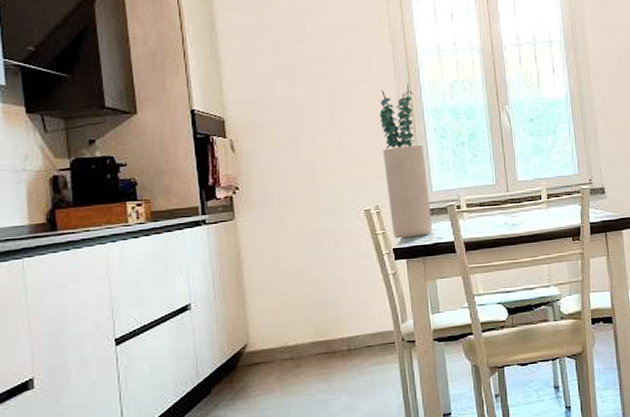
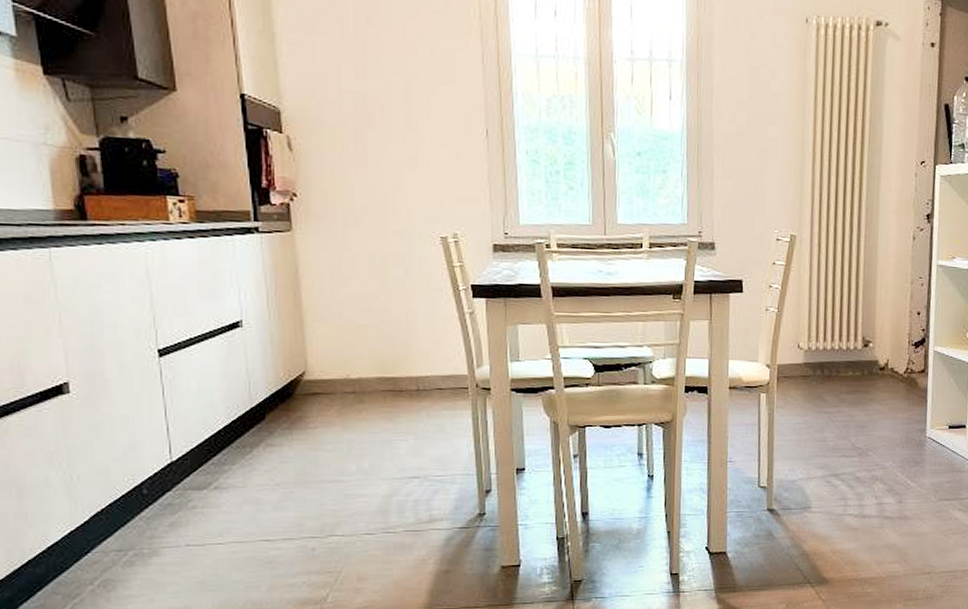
vase: present [380,83,433,239] -> none [463,92,518,275]

